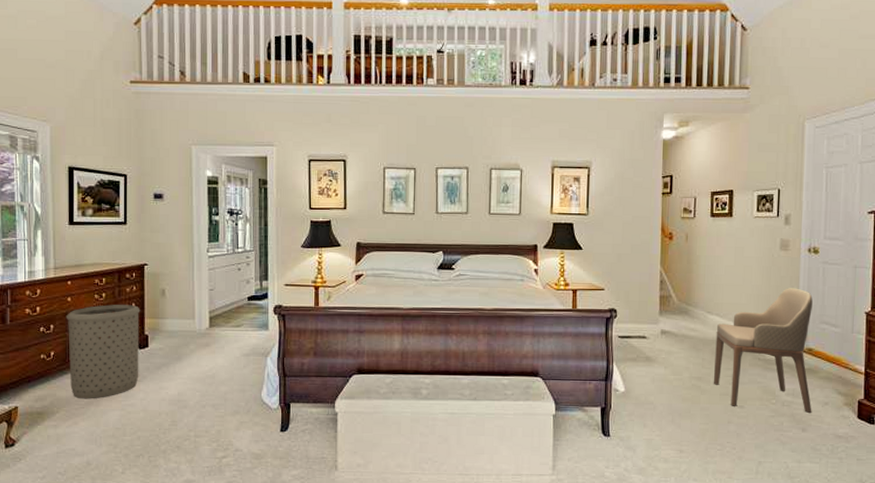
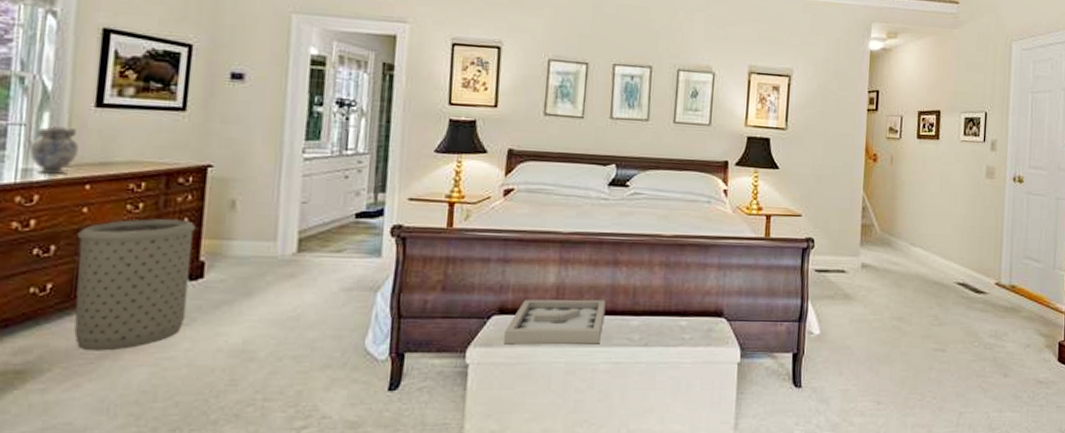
decorative vase: none [31,240,62,274] -> present [29,126,80,174]
decorative tray: none [363,362,441,399] -> present [504,299,606,346]
armchair: present [713,288,813,413] -> none [914,219,1017,356]

